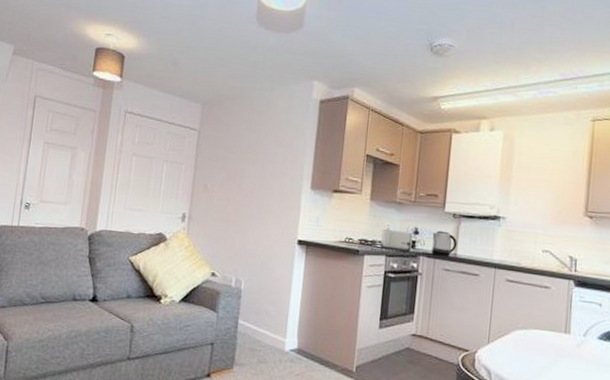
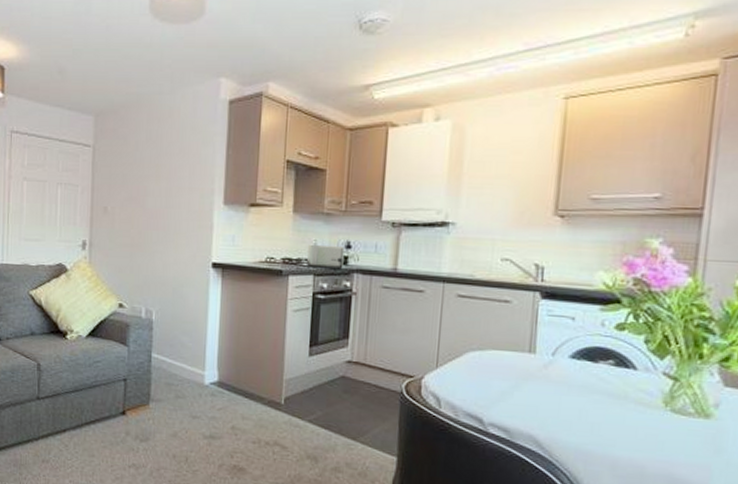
kettle: present [431,230,458,258] -> none [367,243,398,274]

